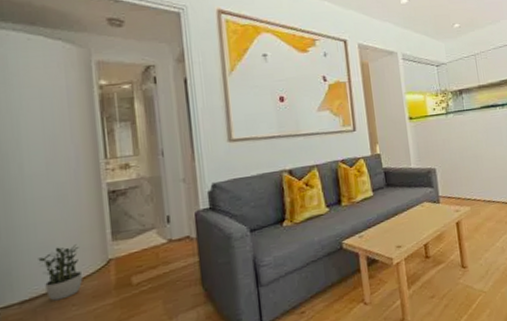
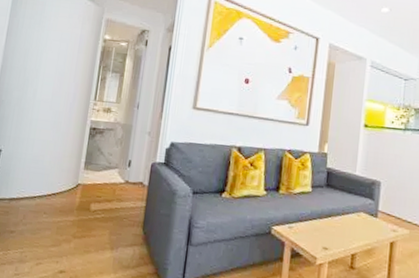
potted plant: present [38,244,83,301] -> none [28,163,59,206]

